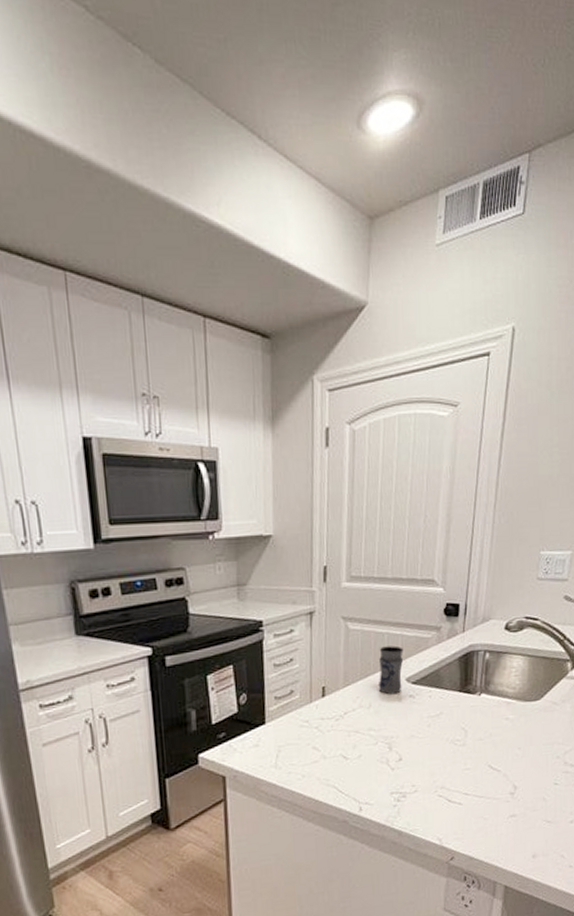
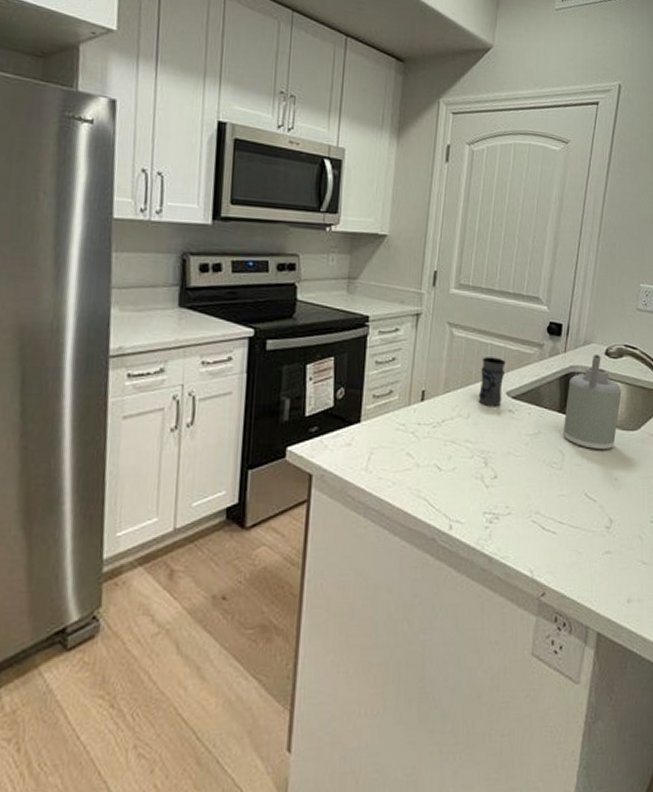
soap dispenser: none [464,630,523,724] -> present [562,355,622,450]

